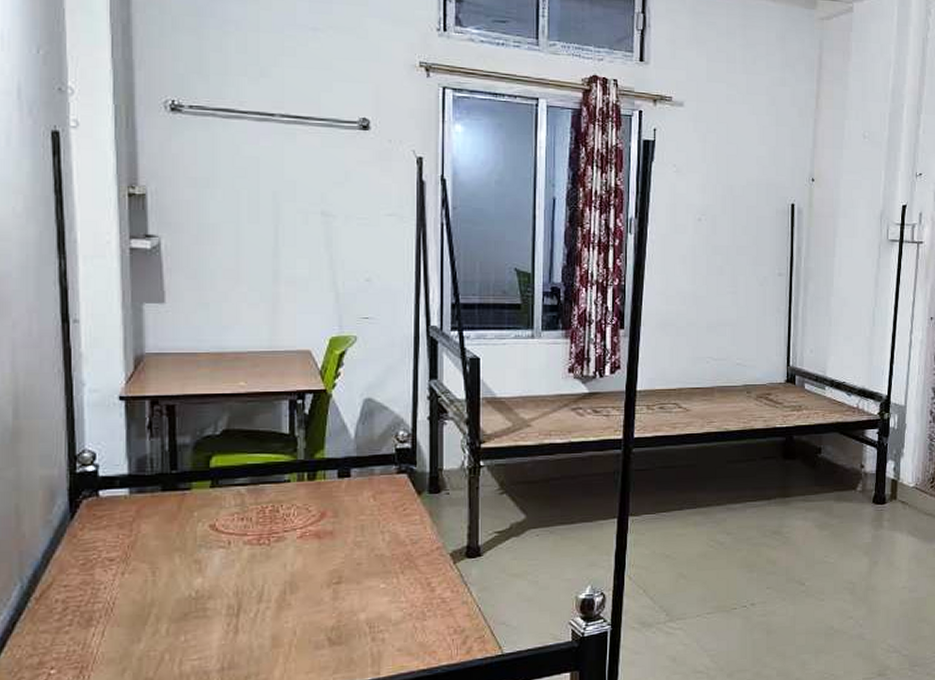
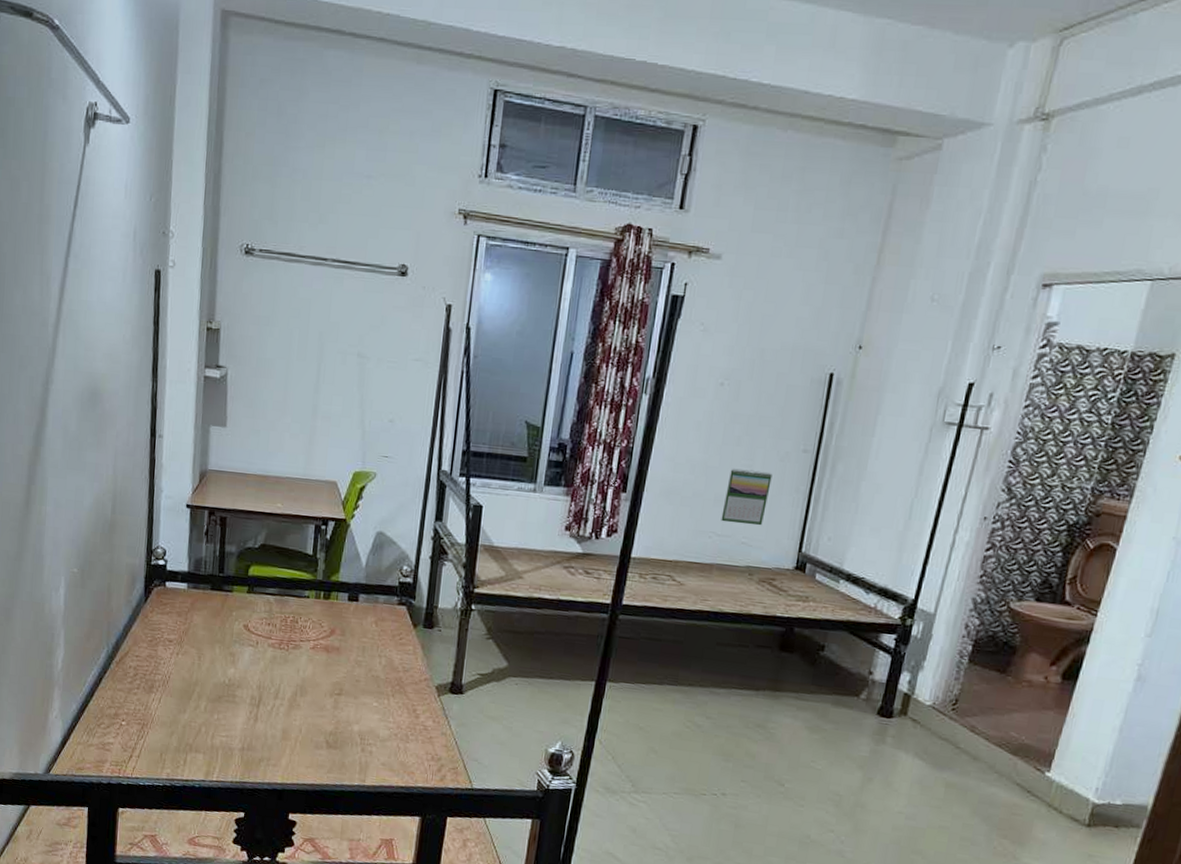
calendar: none [715,296,755,347] -> present [721,468,773,526]

